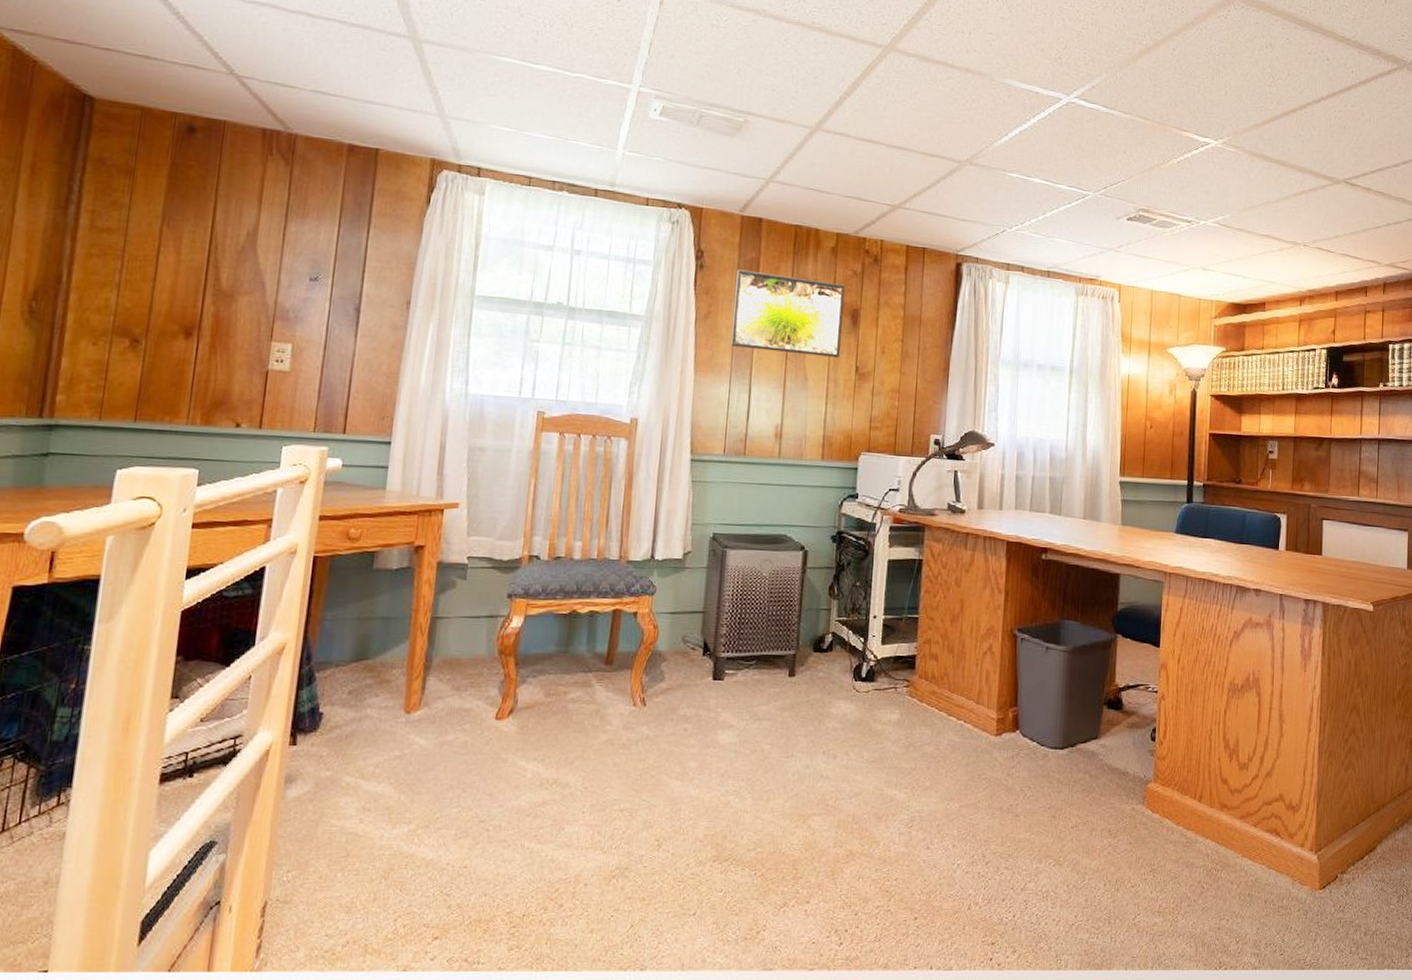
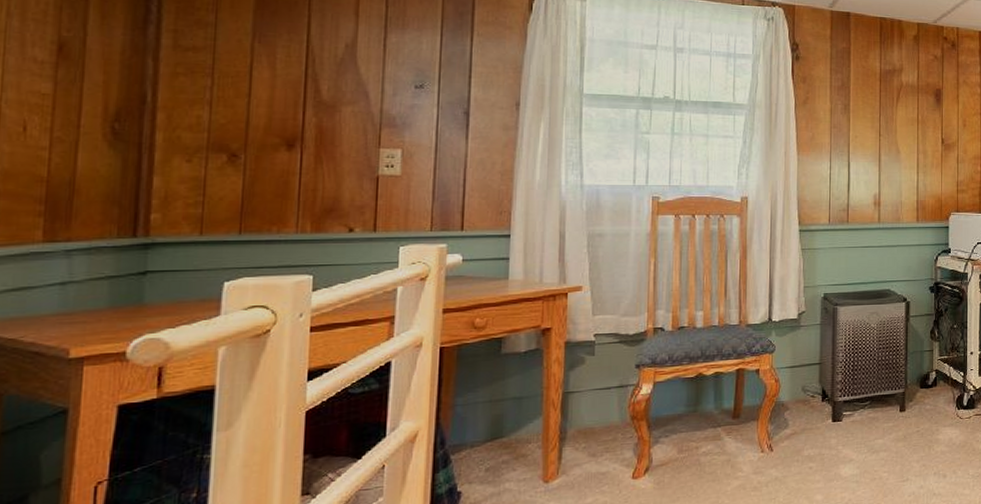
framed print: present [731,269,844,357] -> none [829,59,927,132]

